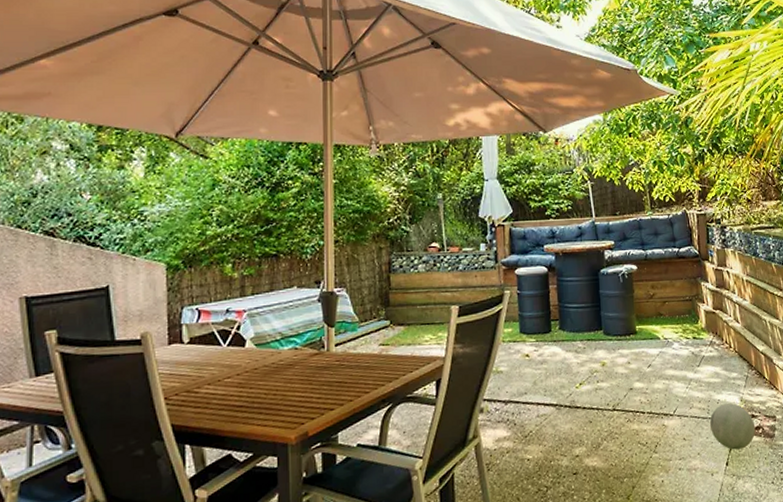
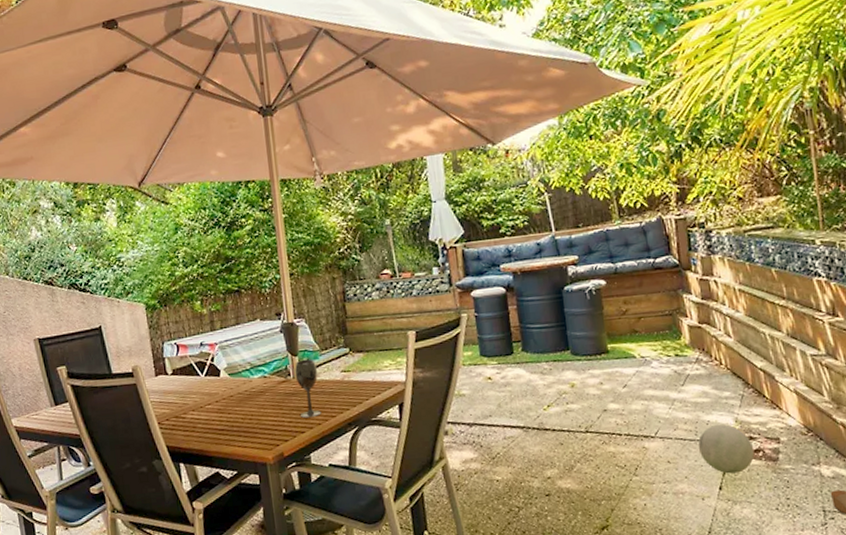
wine glass: none [329,330,355,394] -> present [294,359,322,418]

